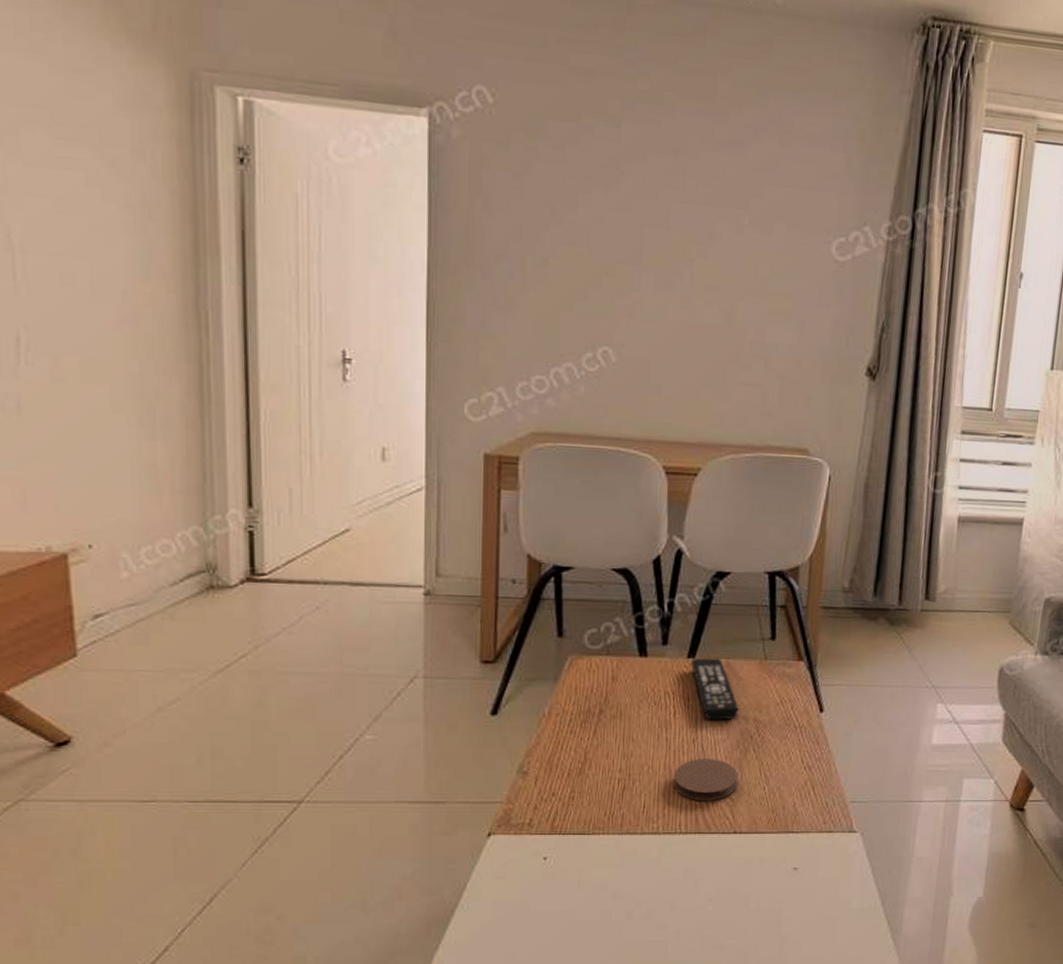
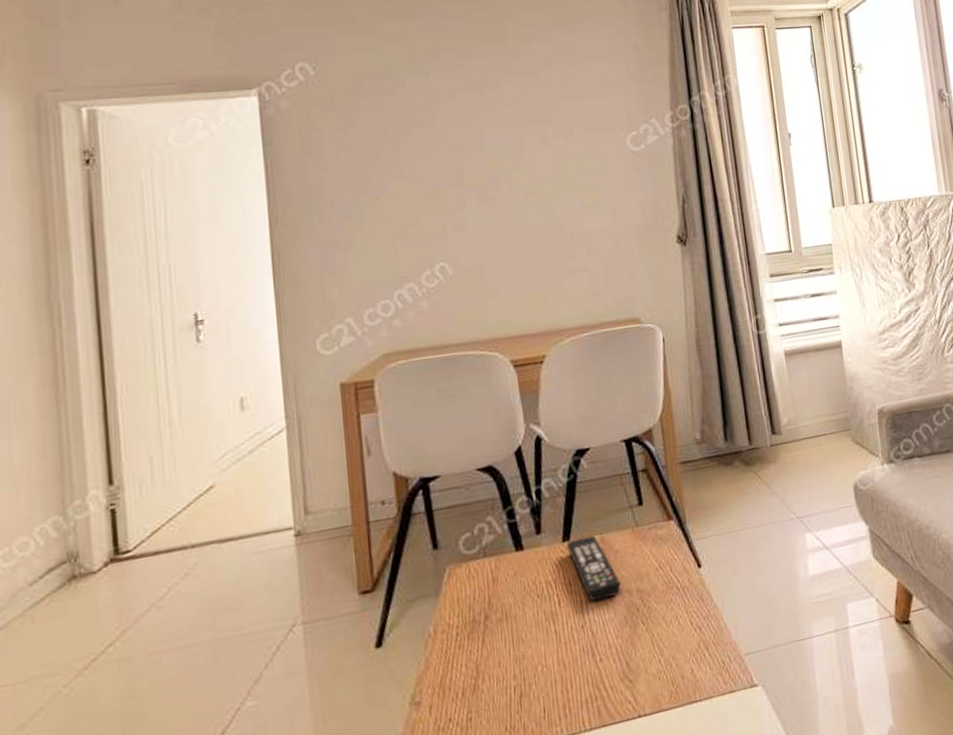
coaster: present [674,759,738,802] -> none [569,640,633,691]

